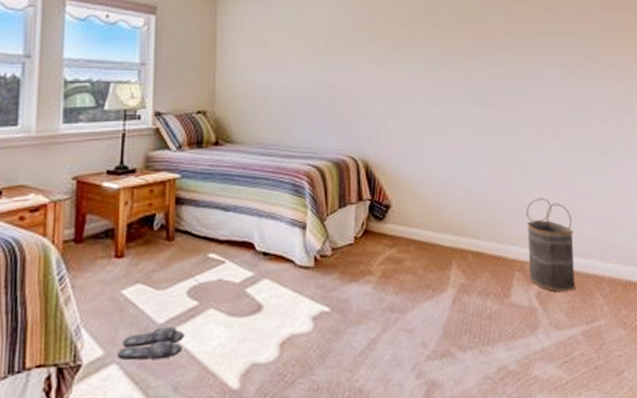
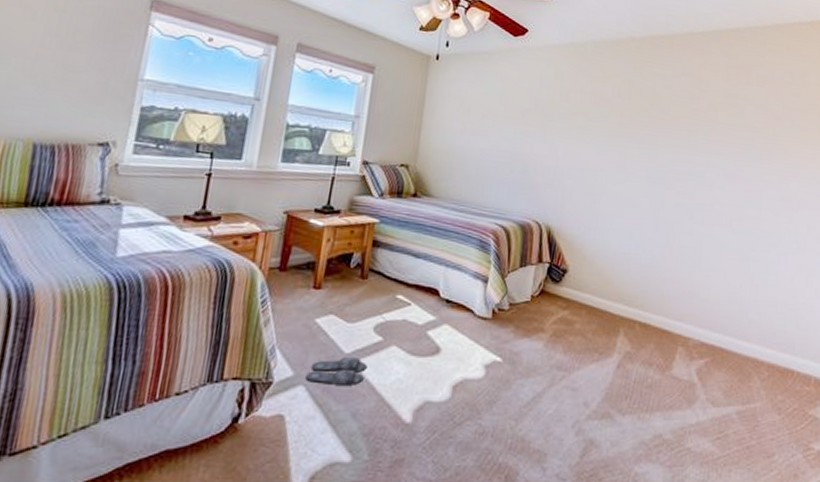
basket: present [526,198,576,292] -> none [691,279,738,371]

